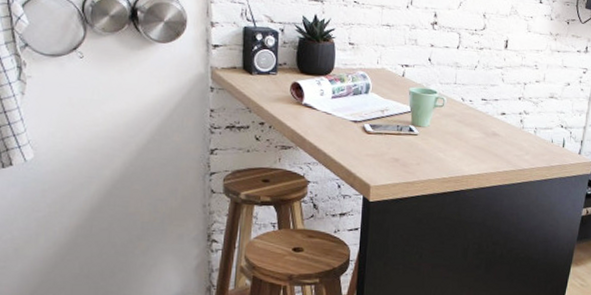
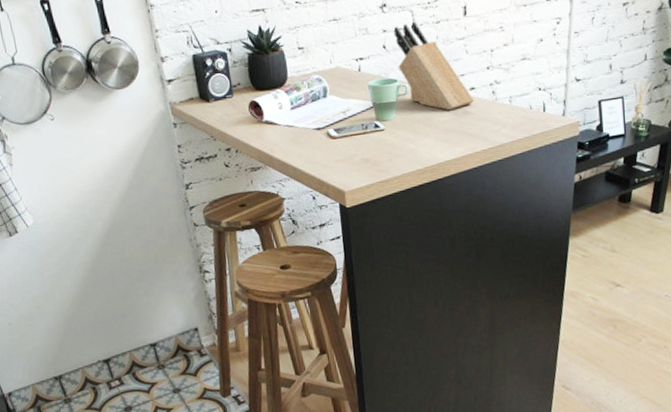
knife block: none [439,43,504,129] -> present [393,21,475,110]

